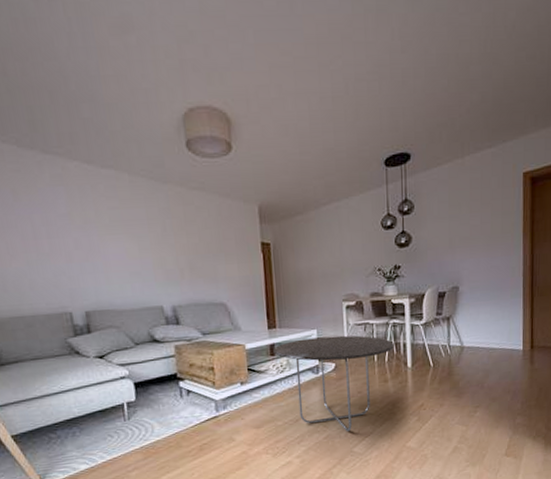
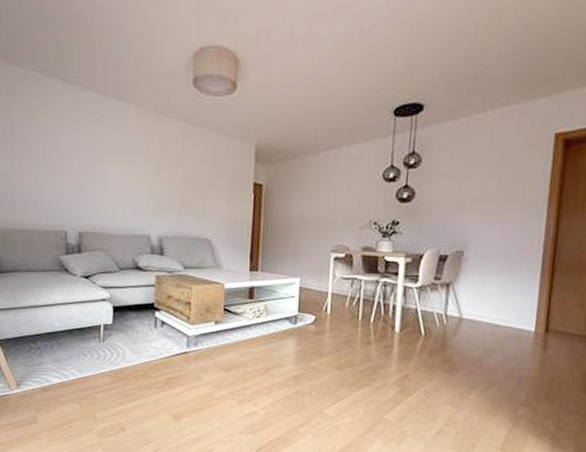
side table: present [274,335,395,431] -> none [253,285,384,390]

